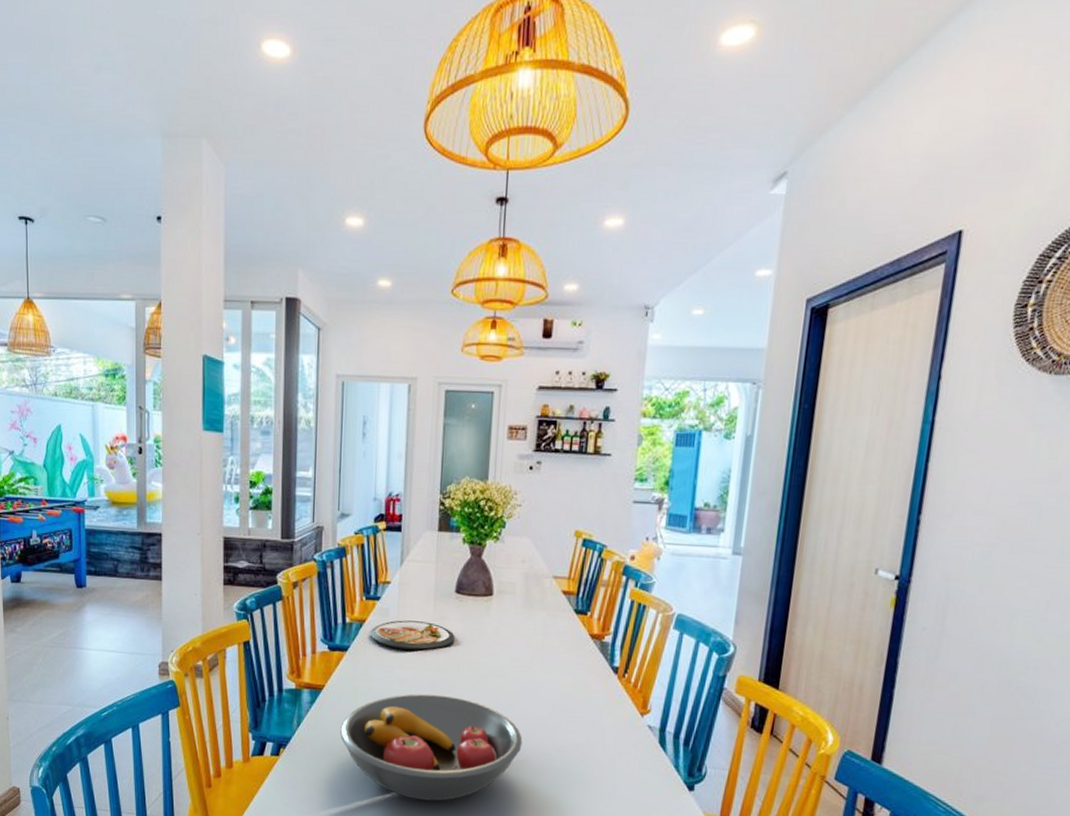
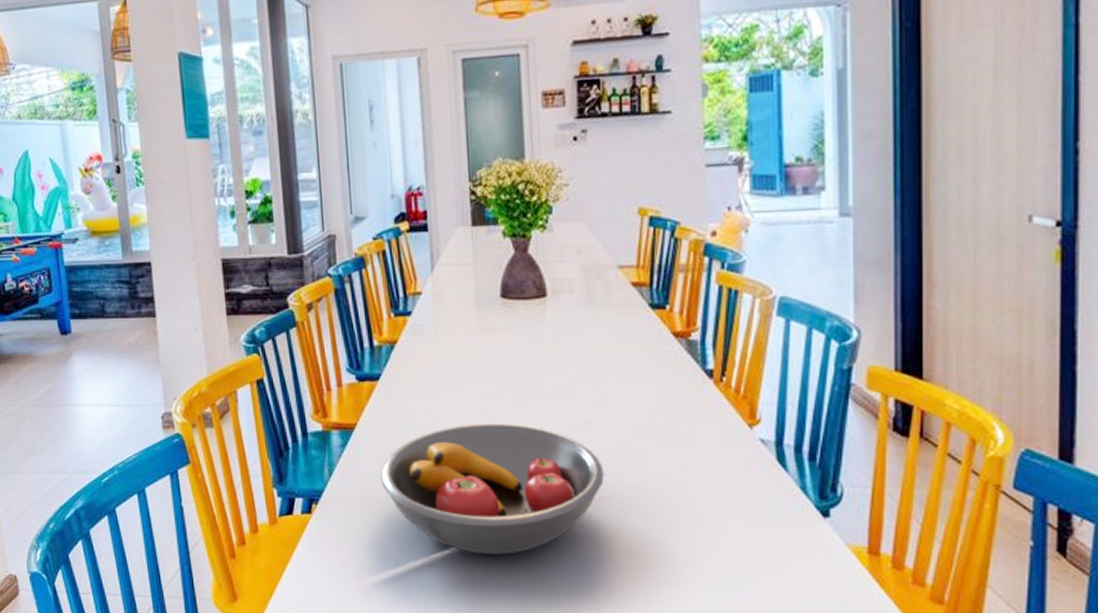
dish: present [370,620,455,651] -> none [404,336,507,372]

